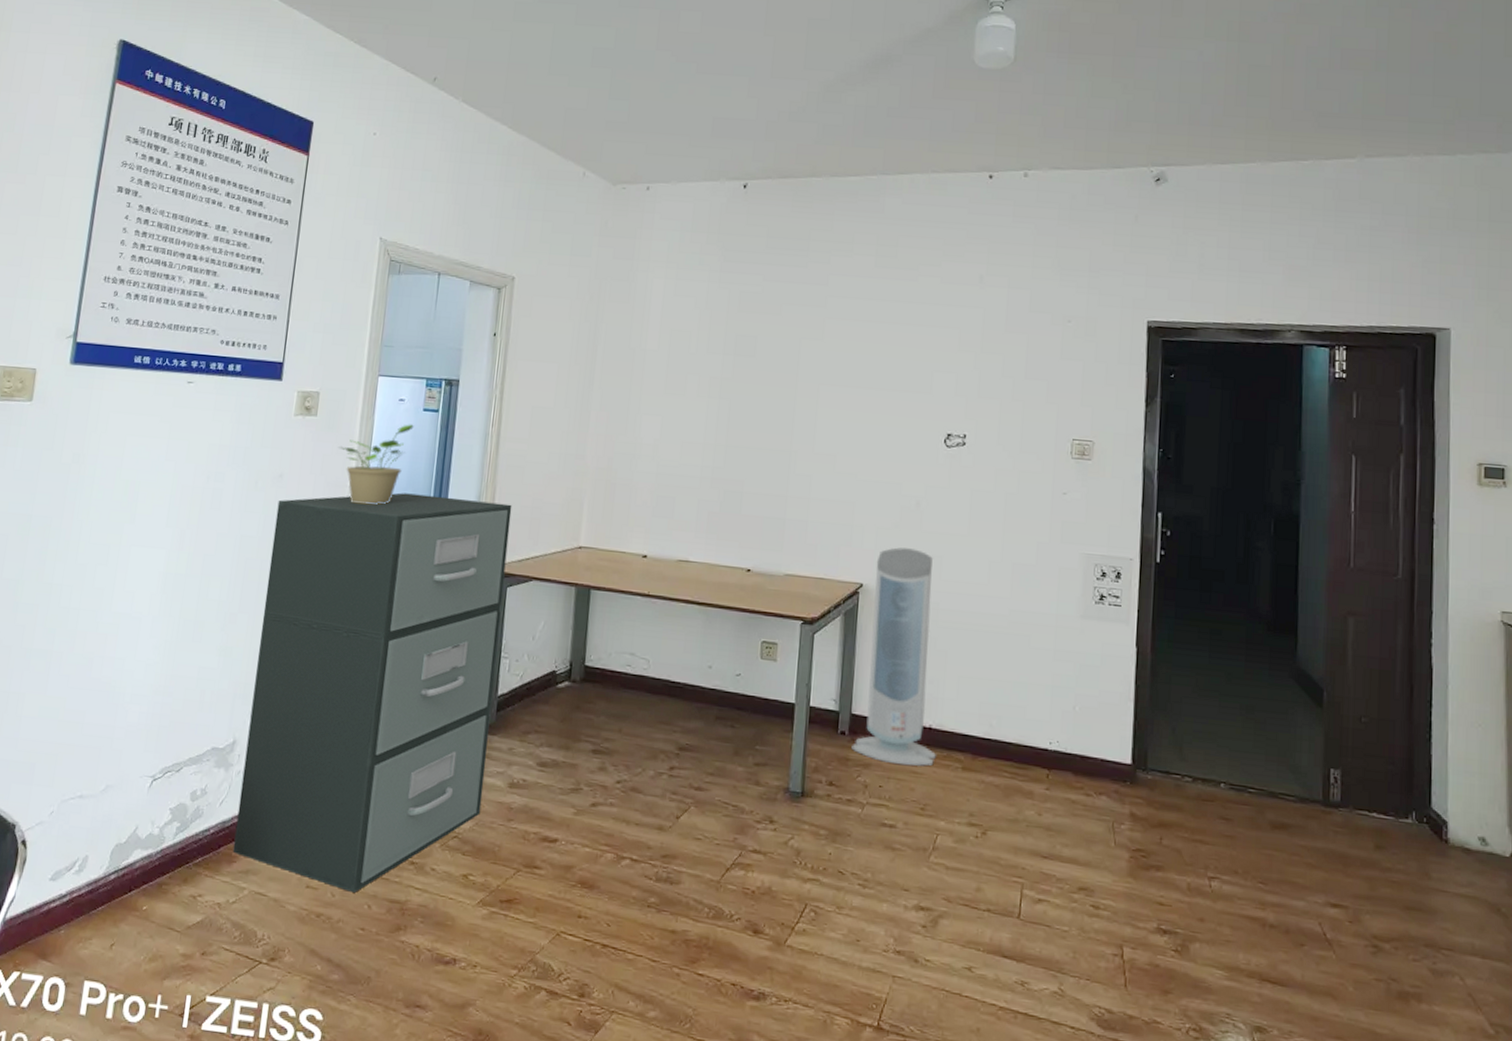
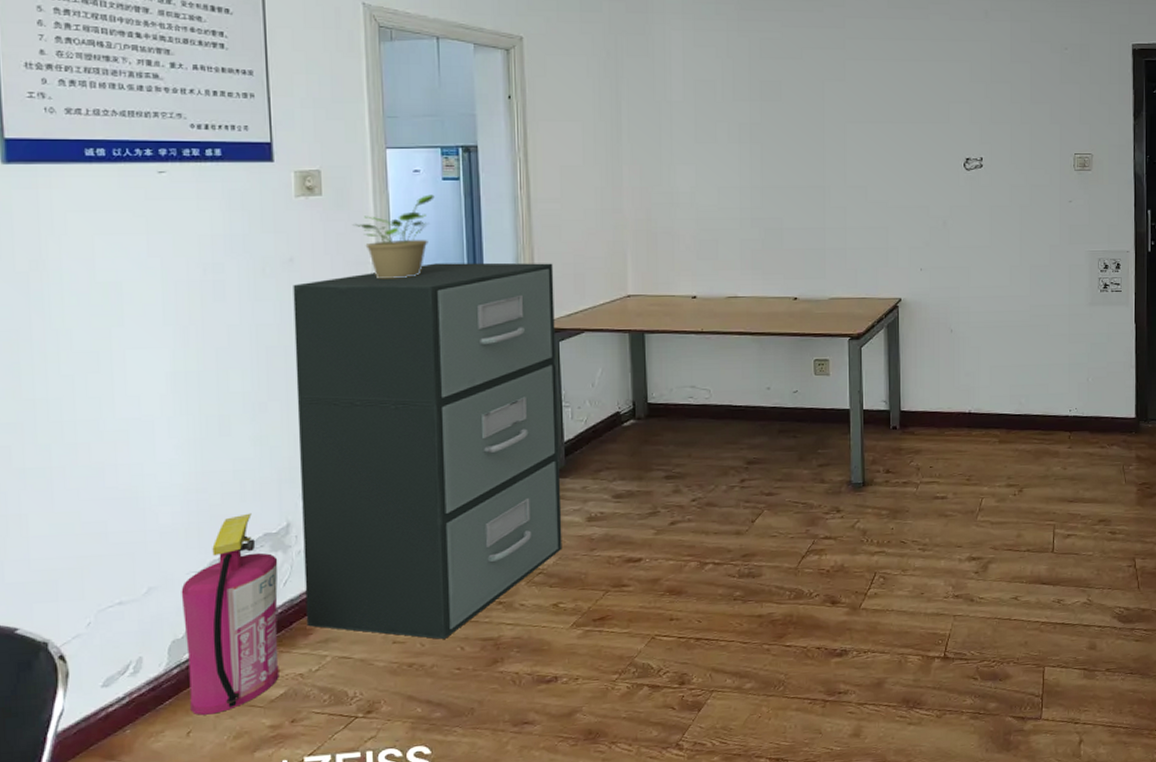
fire extinguisher: none [118,724,220,930] -> present [181,513,279,715]
air purifier: present [851,547,936,766] -> none [903,263,976,447]

